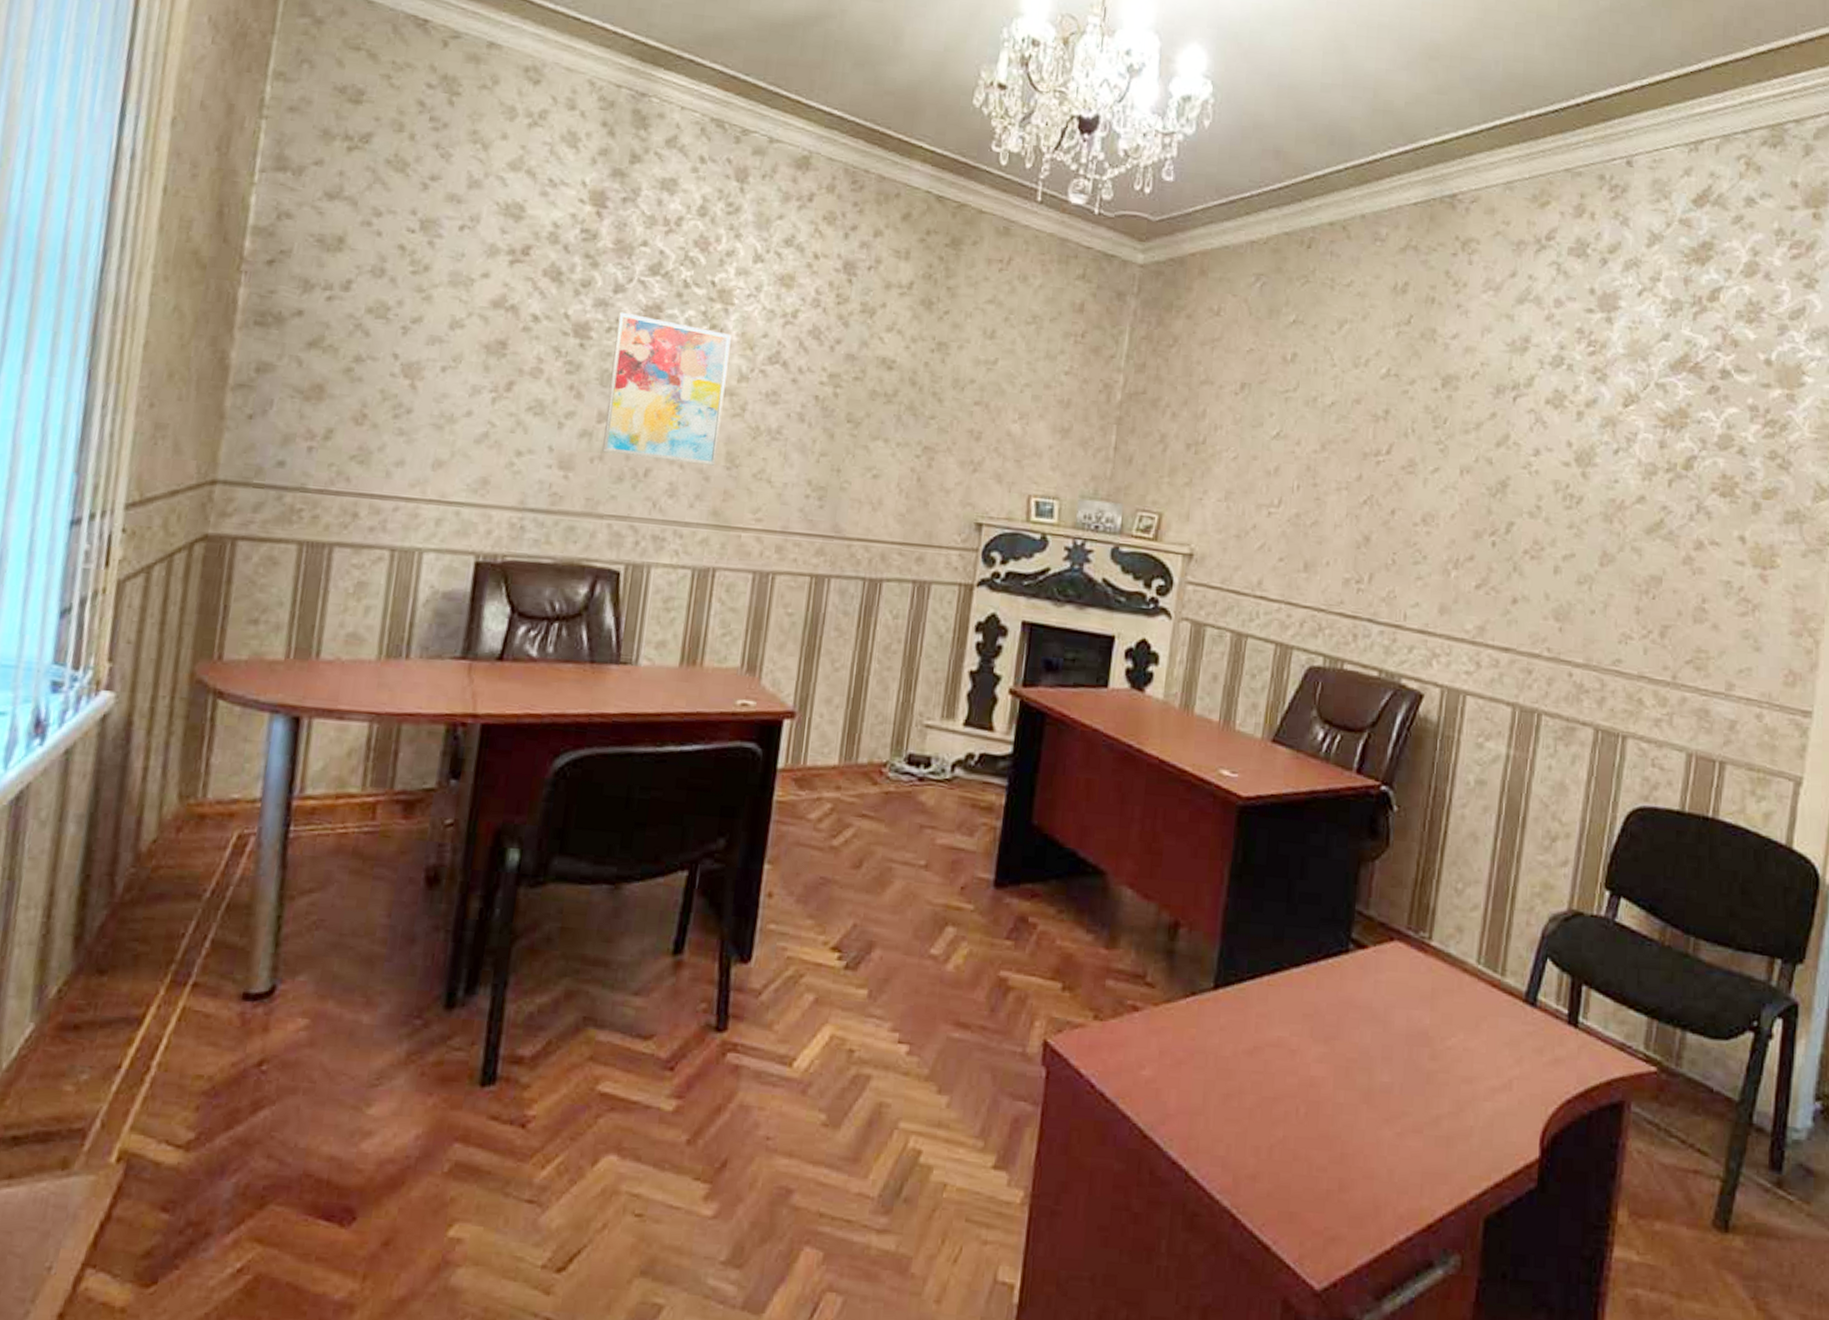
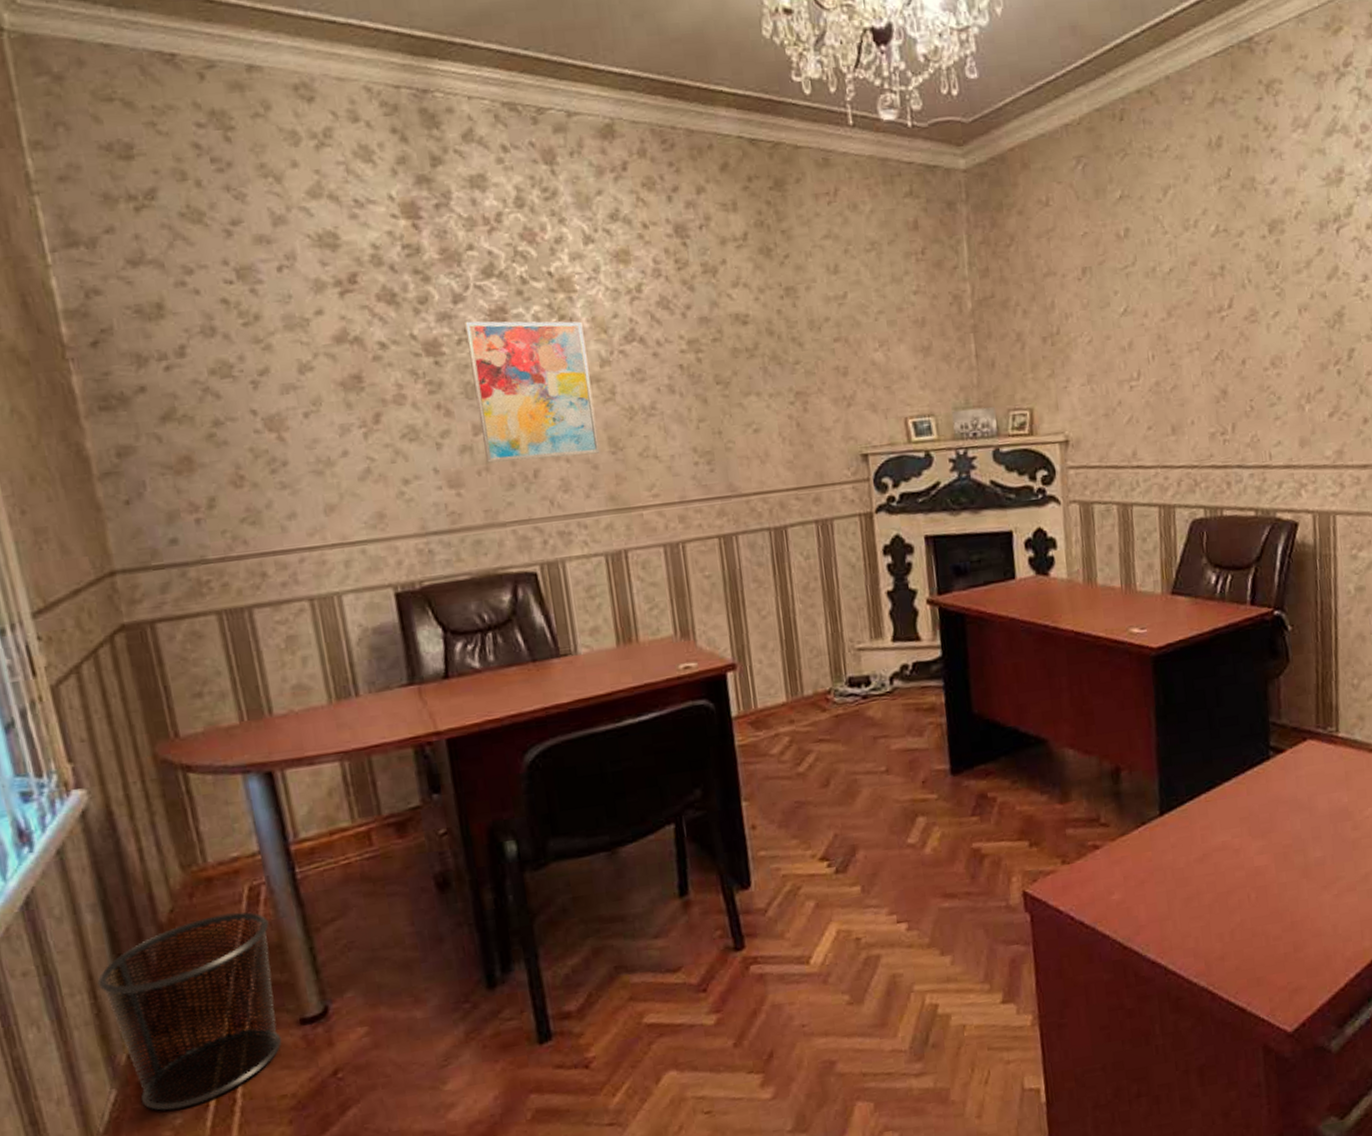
waste bin: none [54,857,246,1063] -> present [97,912,282,1111]

